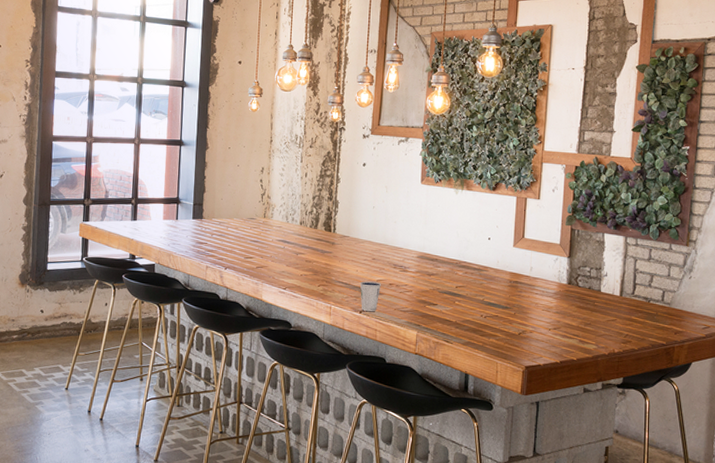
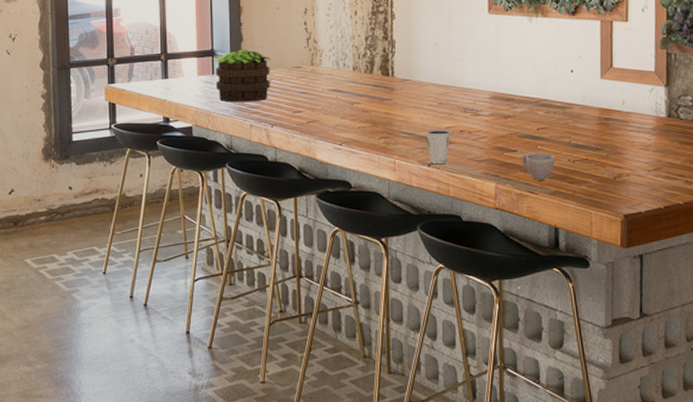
potted plant: none [178,199,229,246] -> present [214,49,271,103]
cup: none [441,307,471,332] -> present [522,153,556,180]

